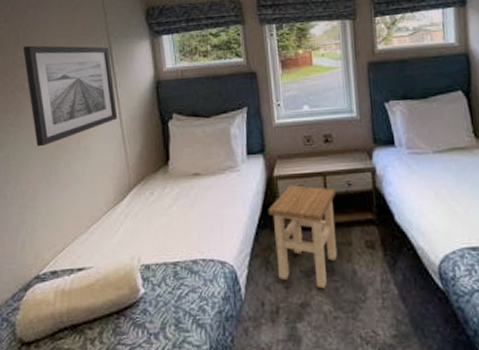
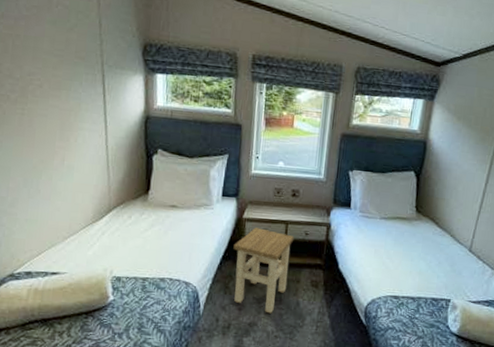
wall art: present [22,45,118,147] -> none [10,57,104,159]

